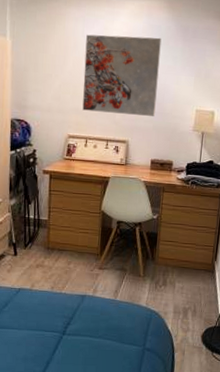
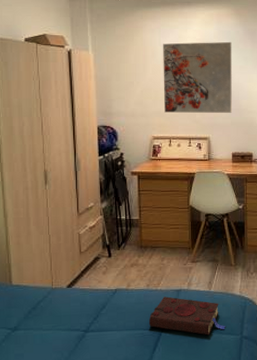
book: none [51,301,128,344] -> present [149,296,225,335]

